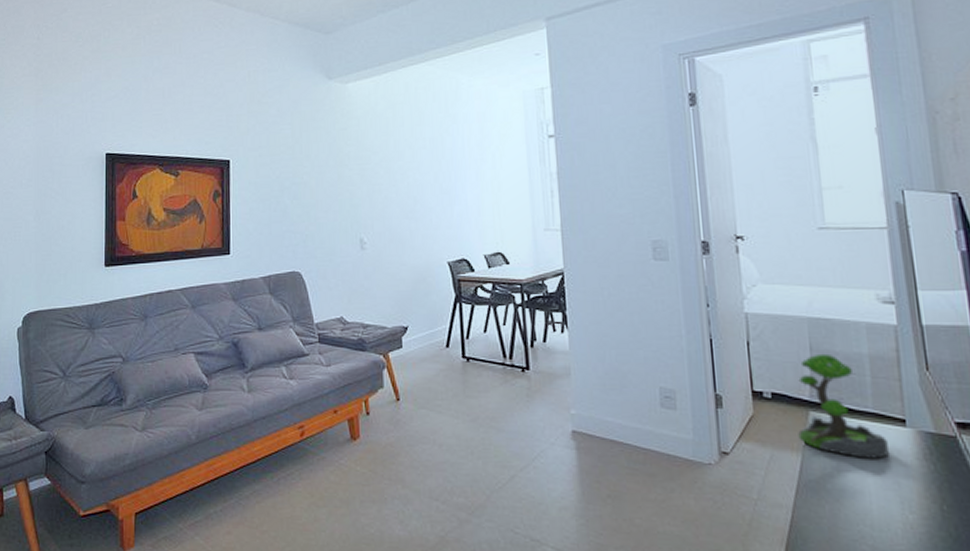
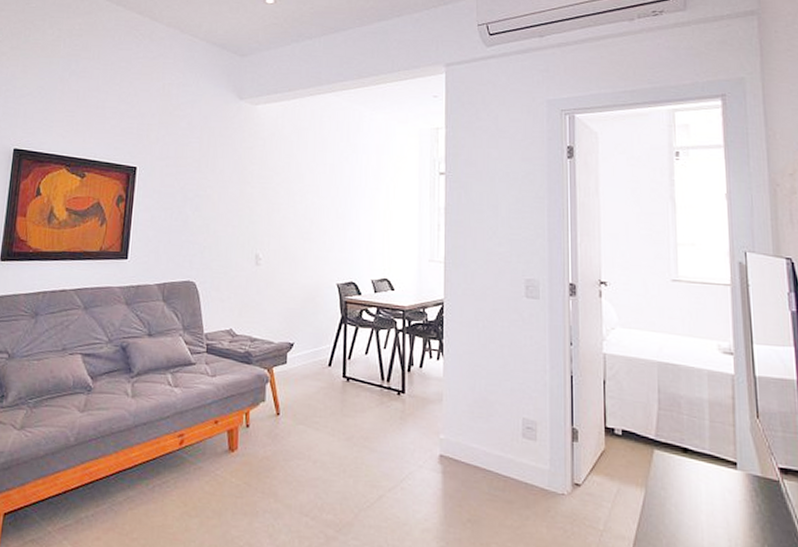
plant: present [798,353,889,459] -> none [643,396,721,498]

